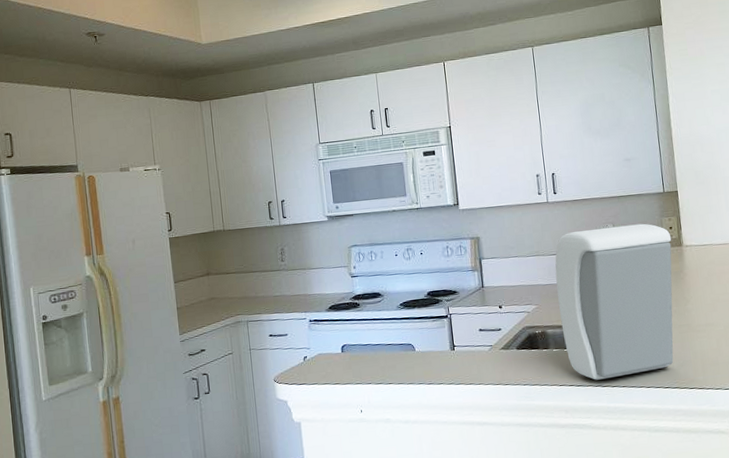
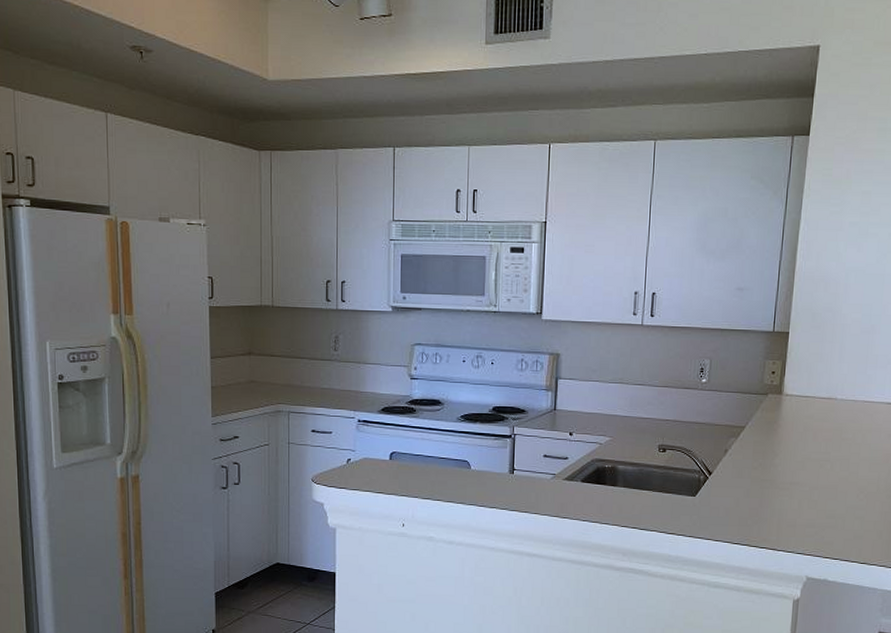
soap dispenser: present [555,223,674,380] -> none [634,361,772,526]

